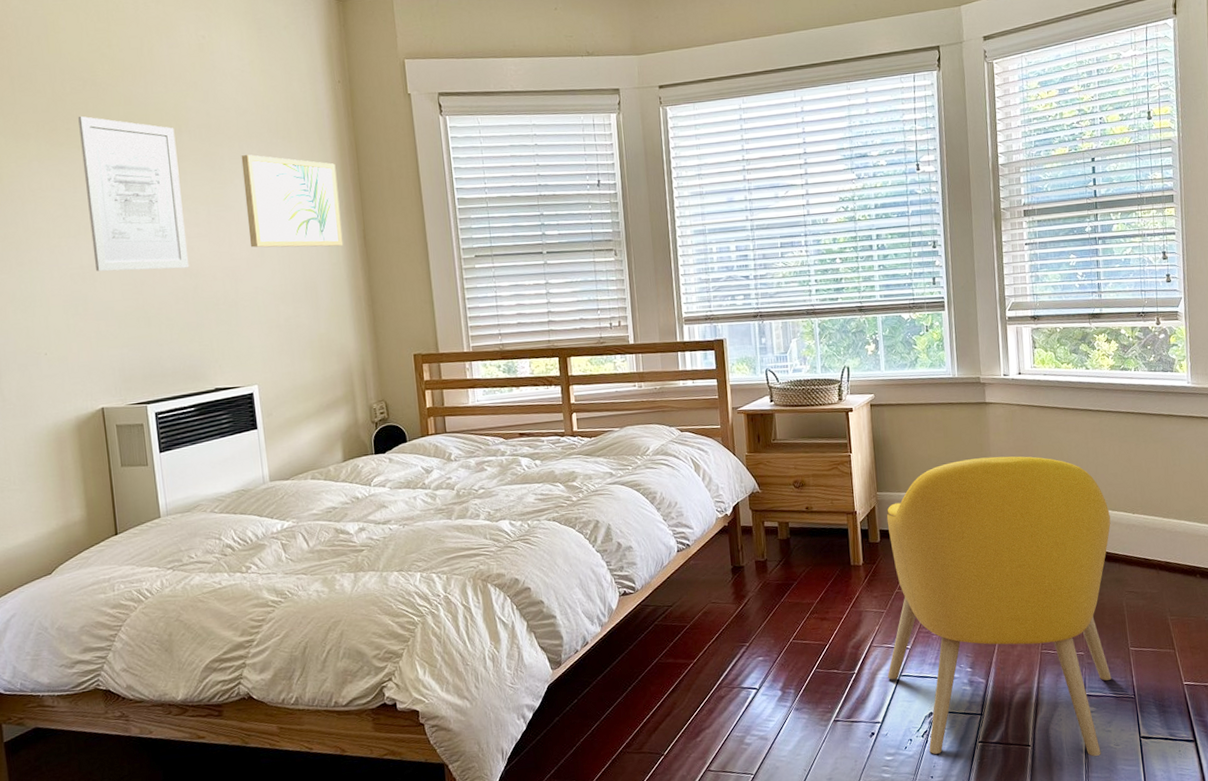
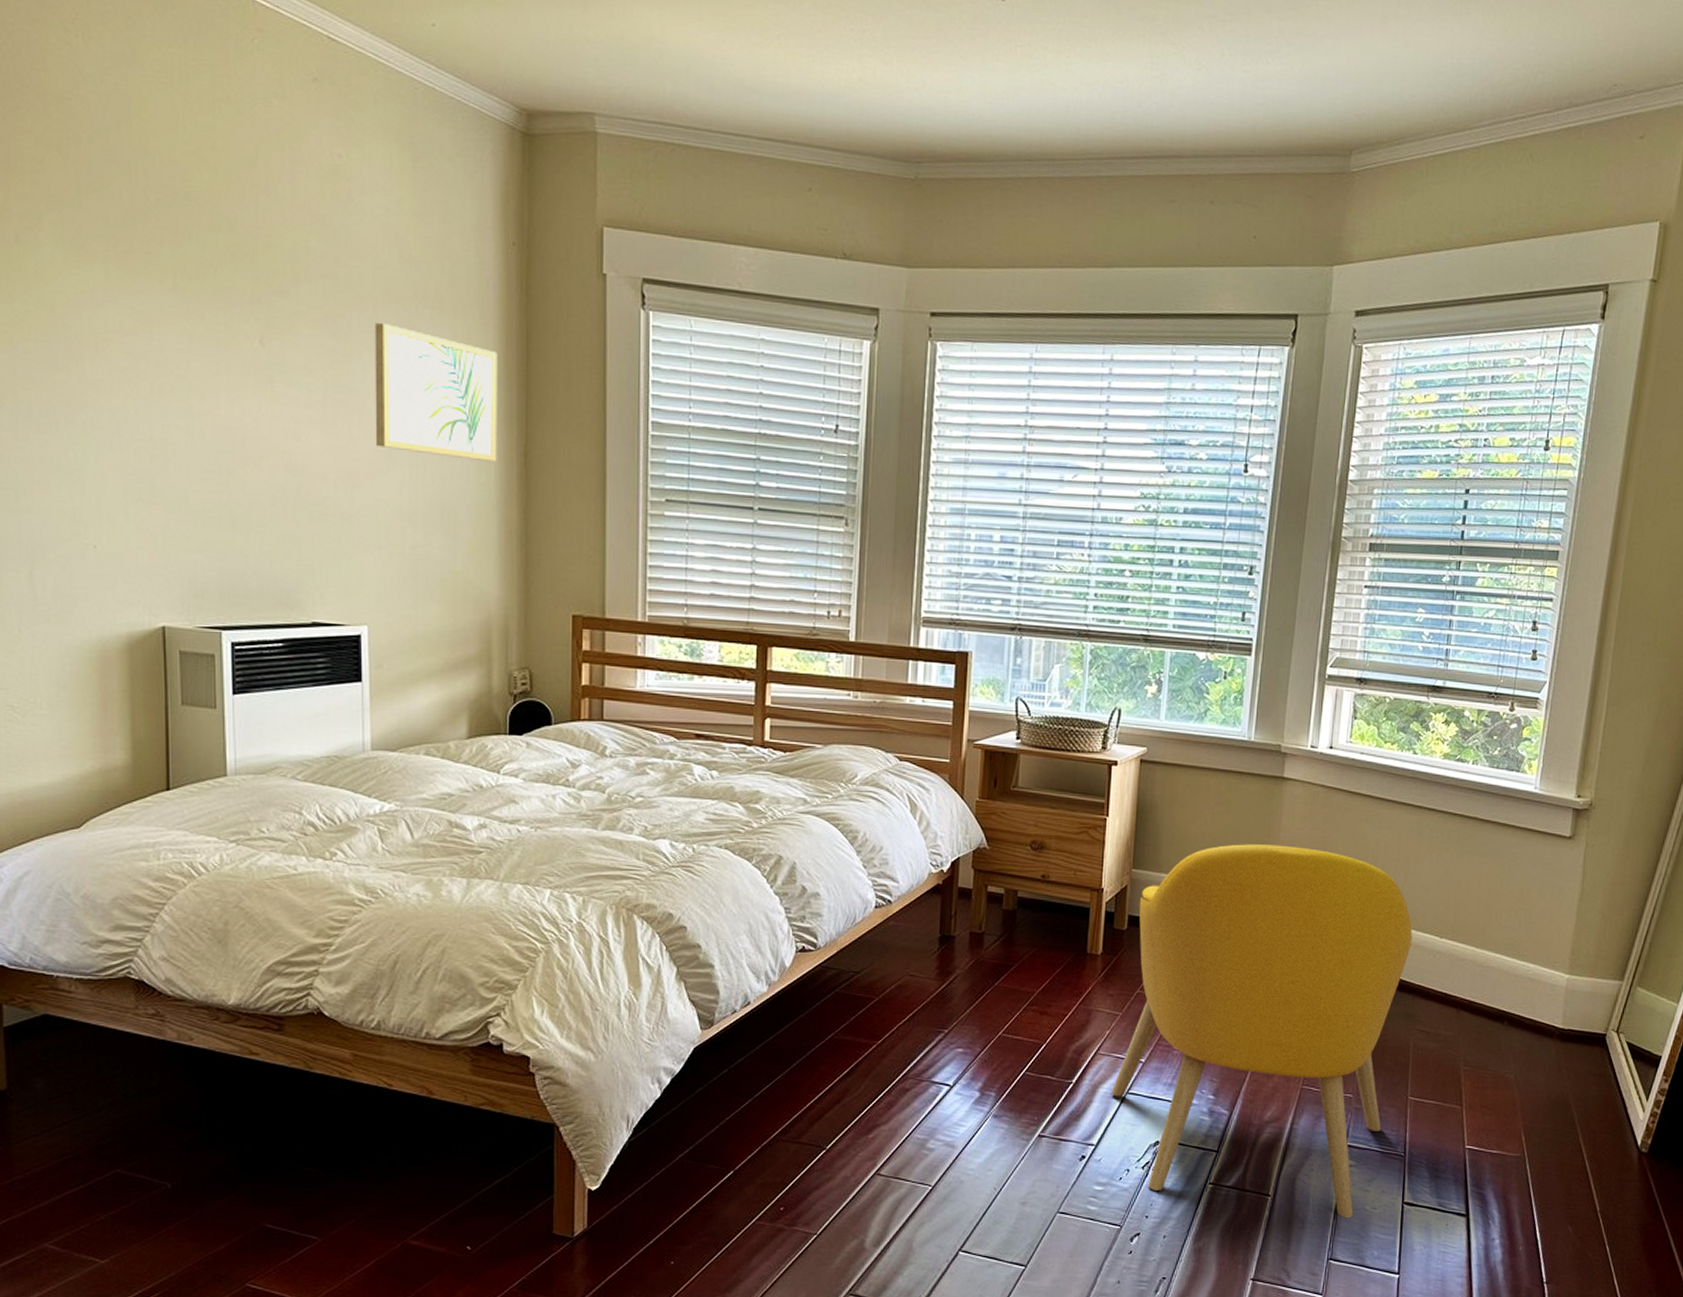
wall art: present [78,116,190,272] -> none [163,238,293,461]

